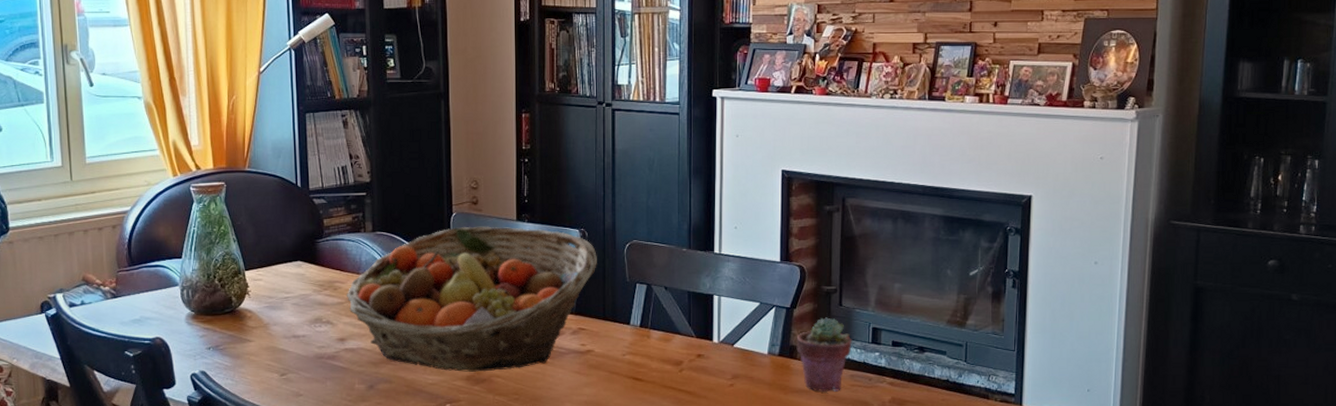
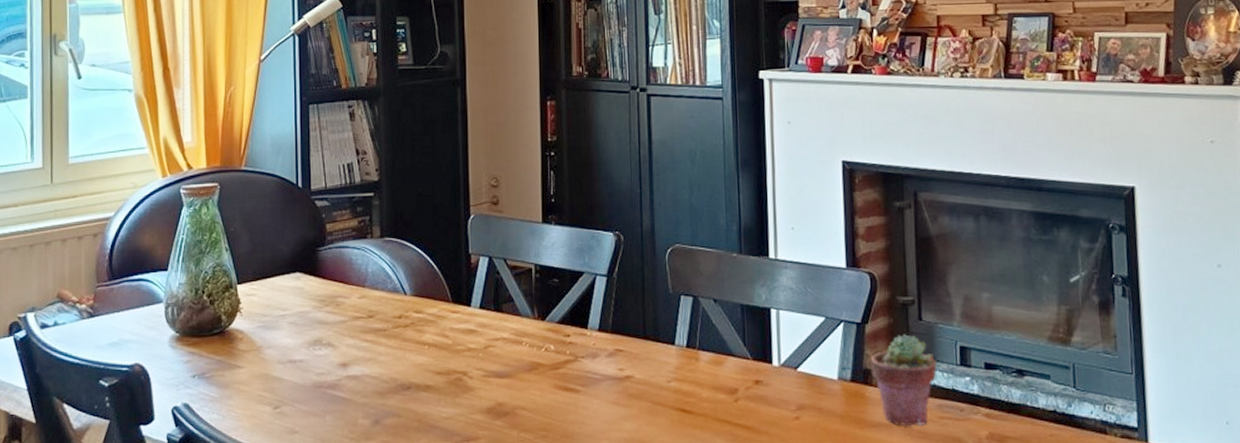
fruit basket: present [346,226,597,372] -> none [349,230,635,403]

